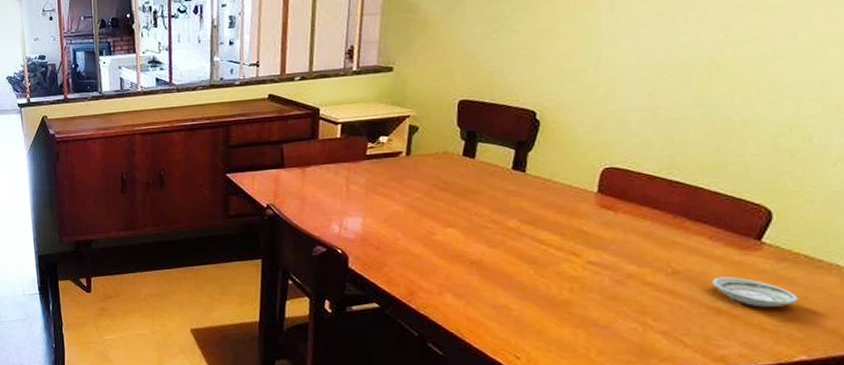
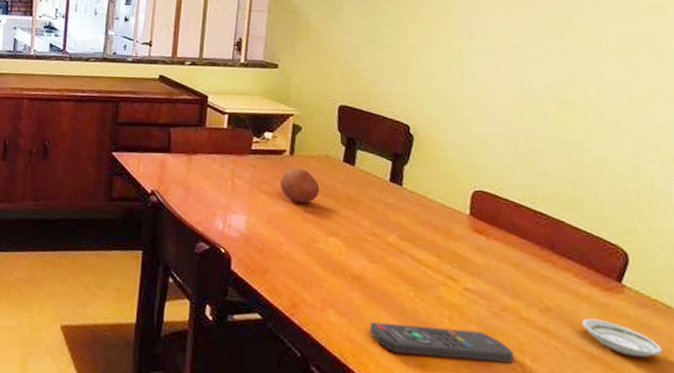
fruit: none [395,167,438,199] -> present [279,168,320,203]
remote control: none [486,299,635,325] -> present [369,322,514,364]

